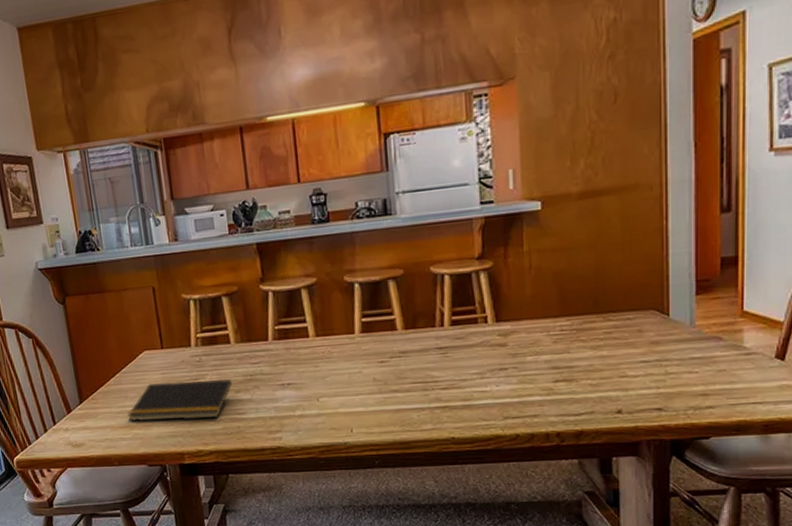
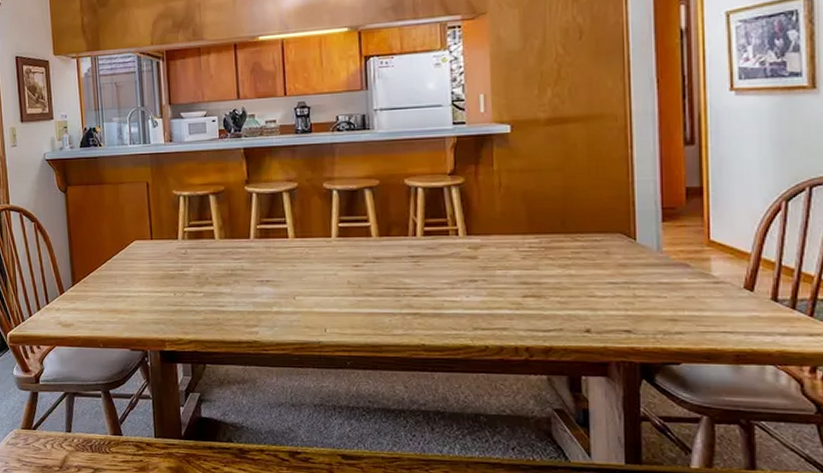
notepad: present [128,378,233,422] -> none [115,270,215,309]

